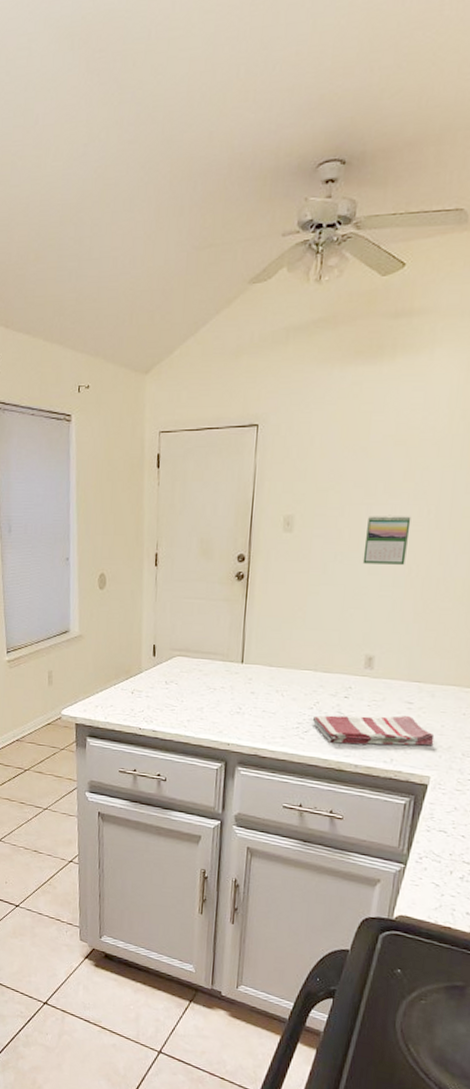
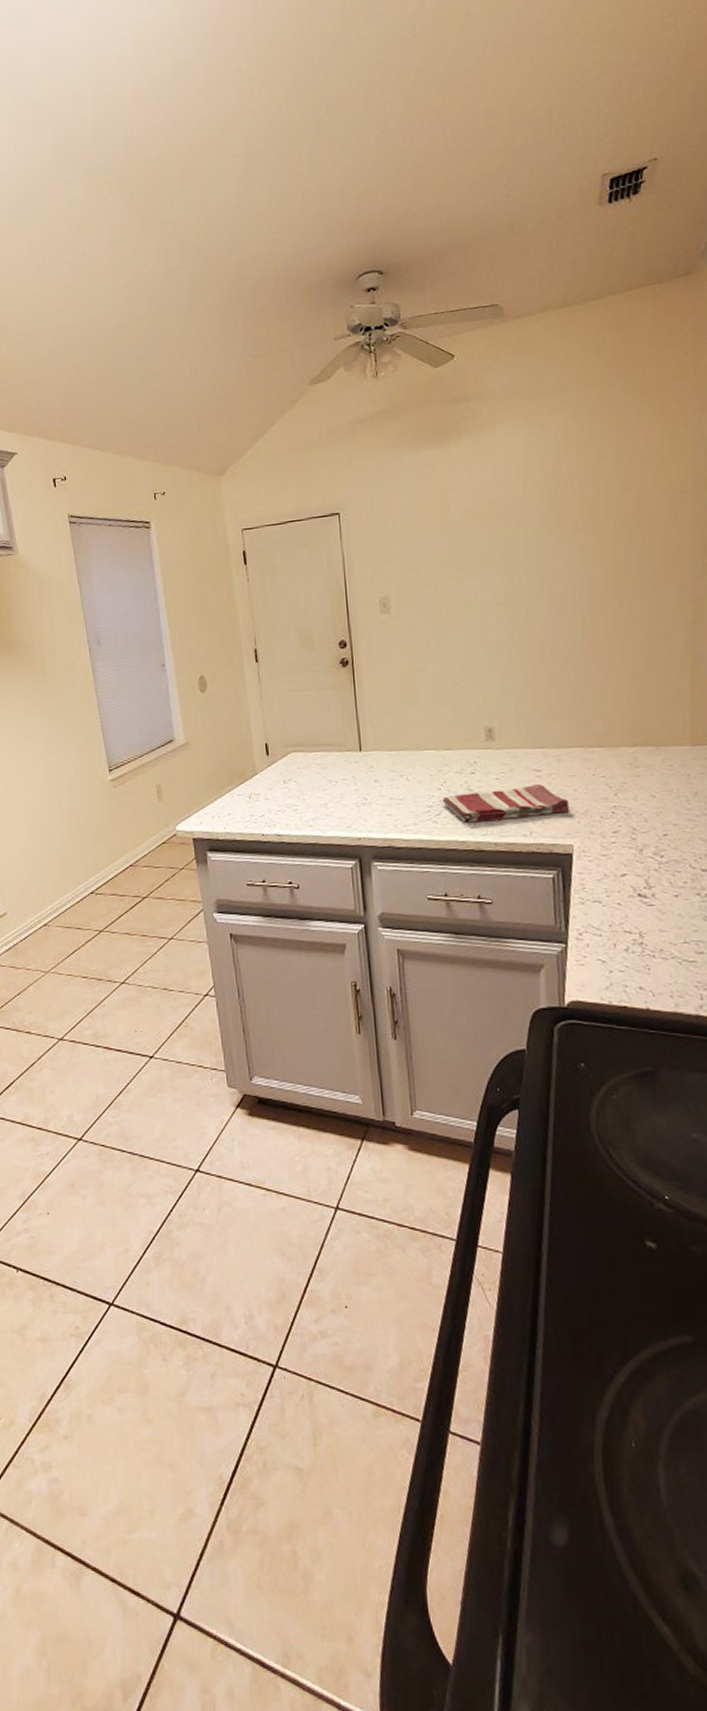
calendar: present [362,515,411,565] -> none [462,585,506,636]

